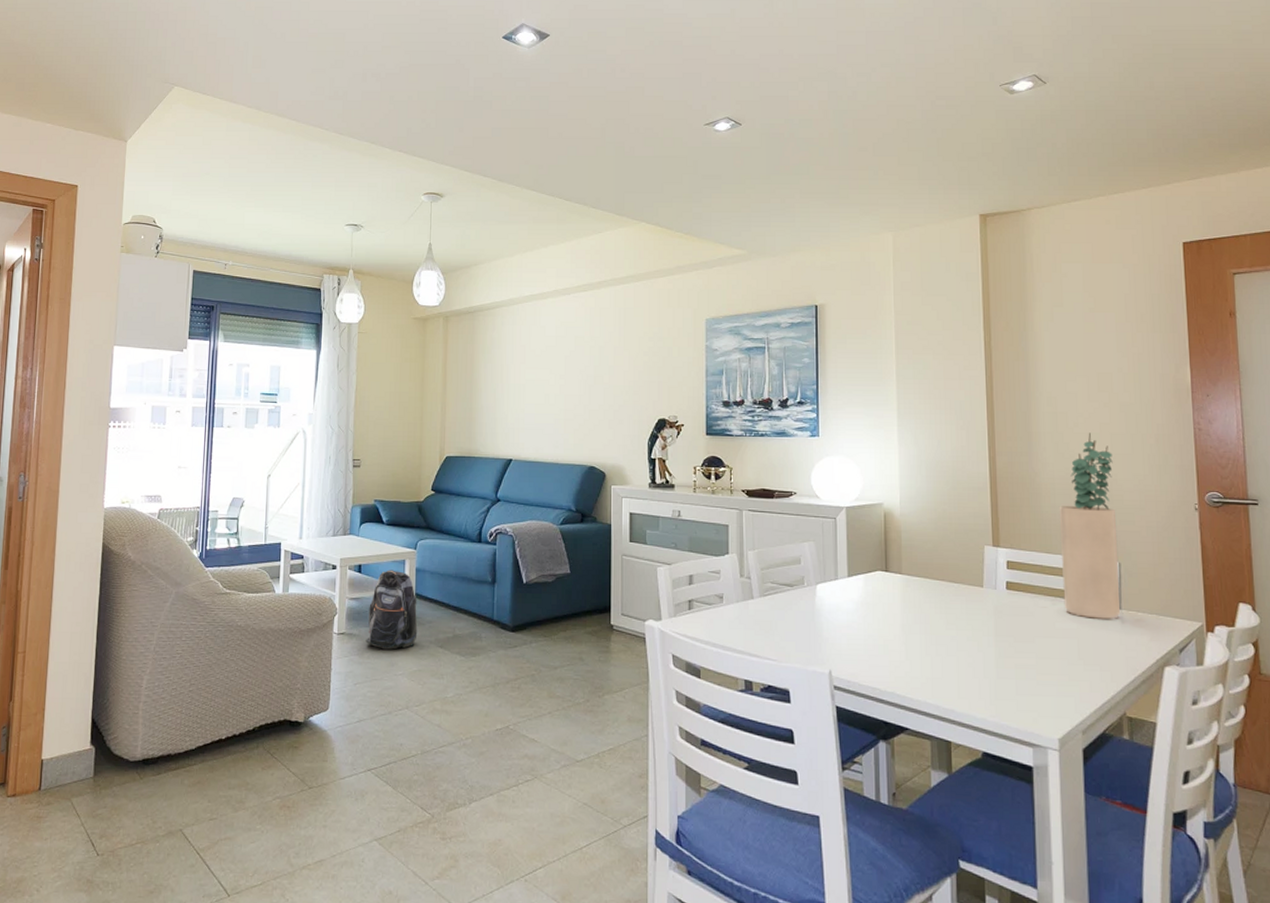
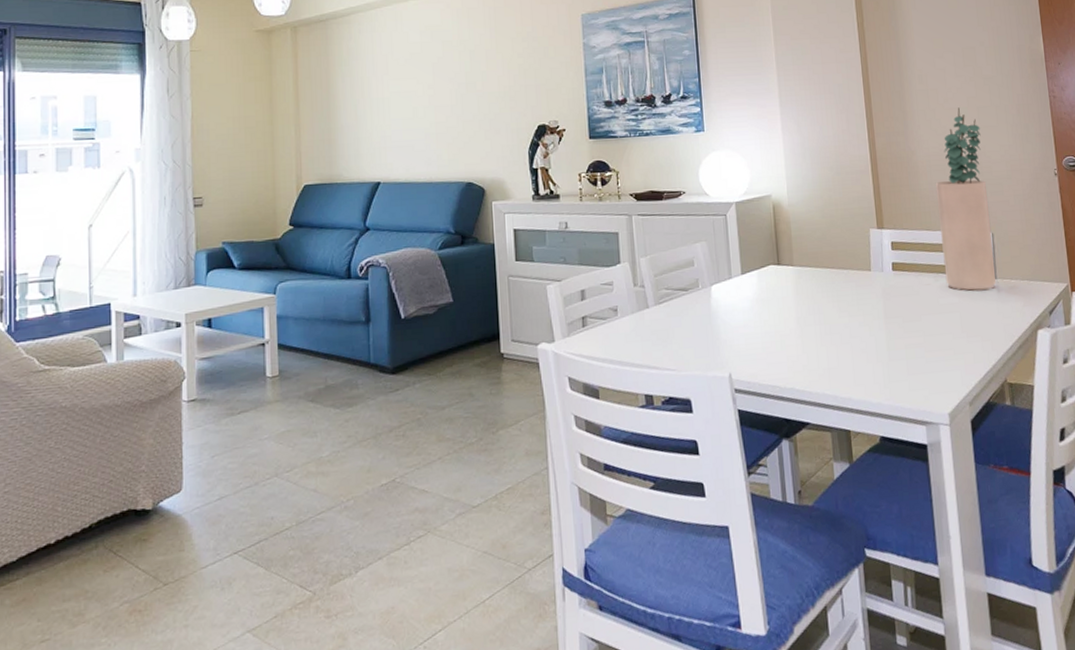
backpack: present [365,570,418,650] -> none [222,320,284,413]

